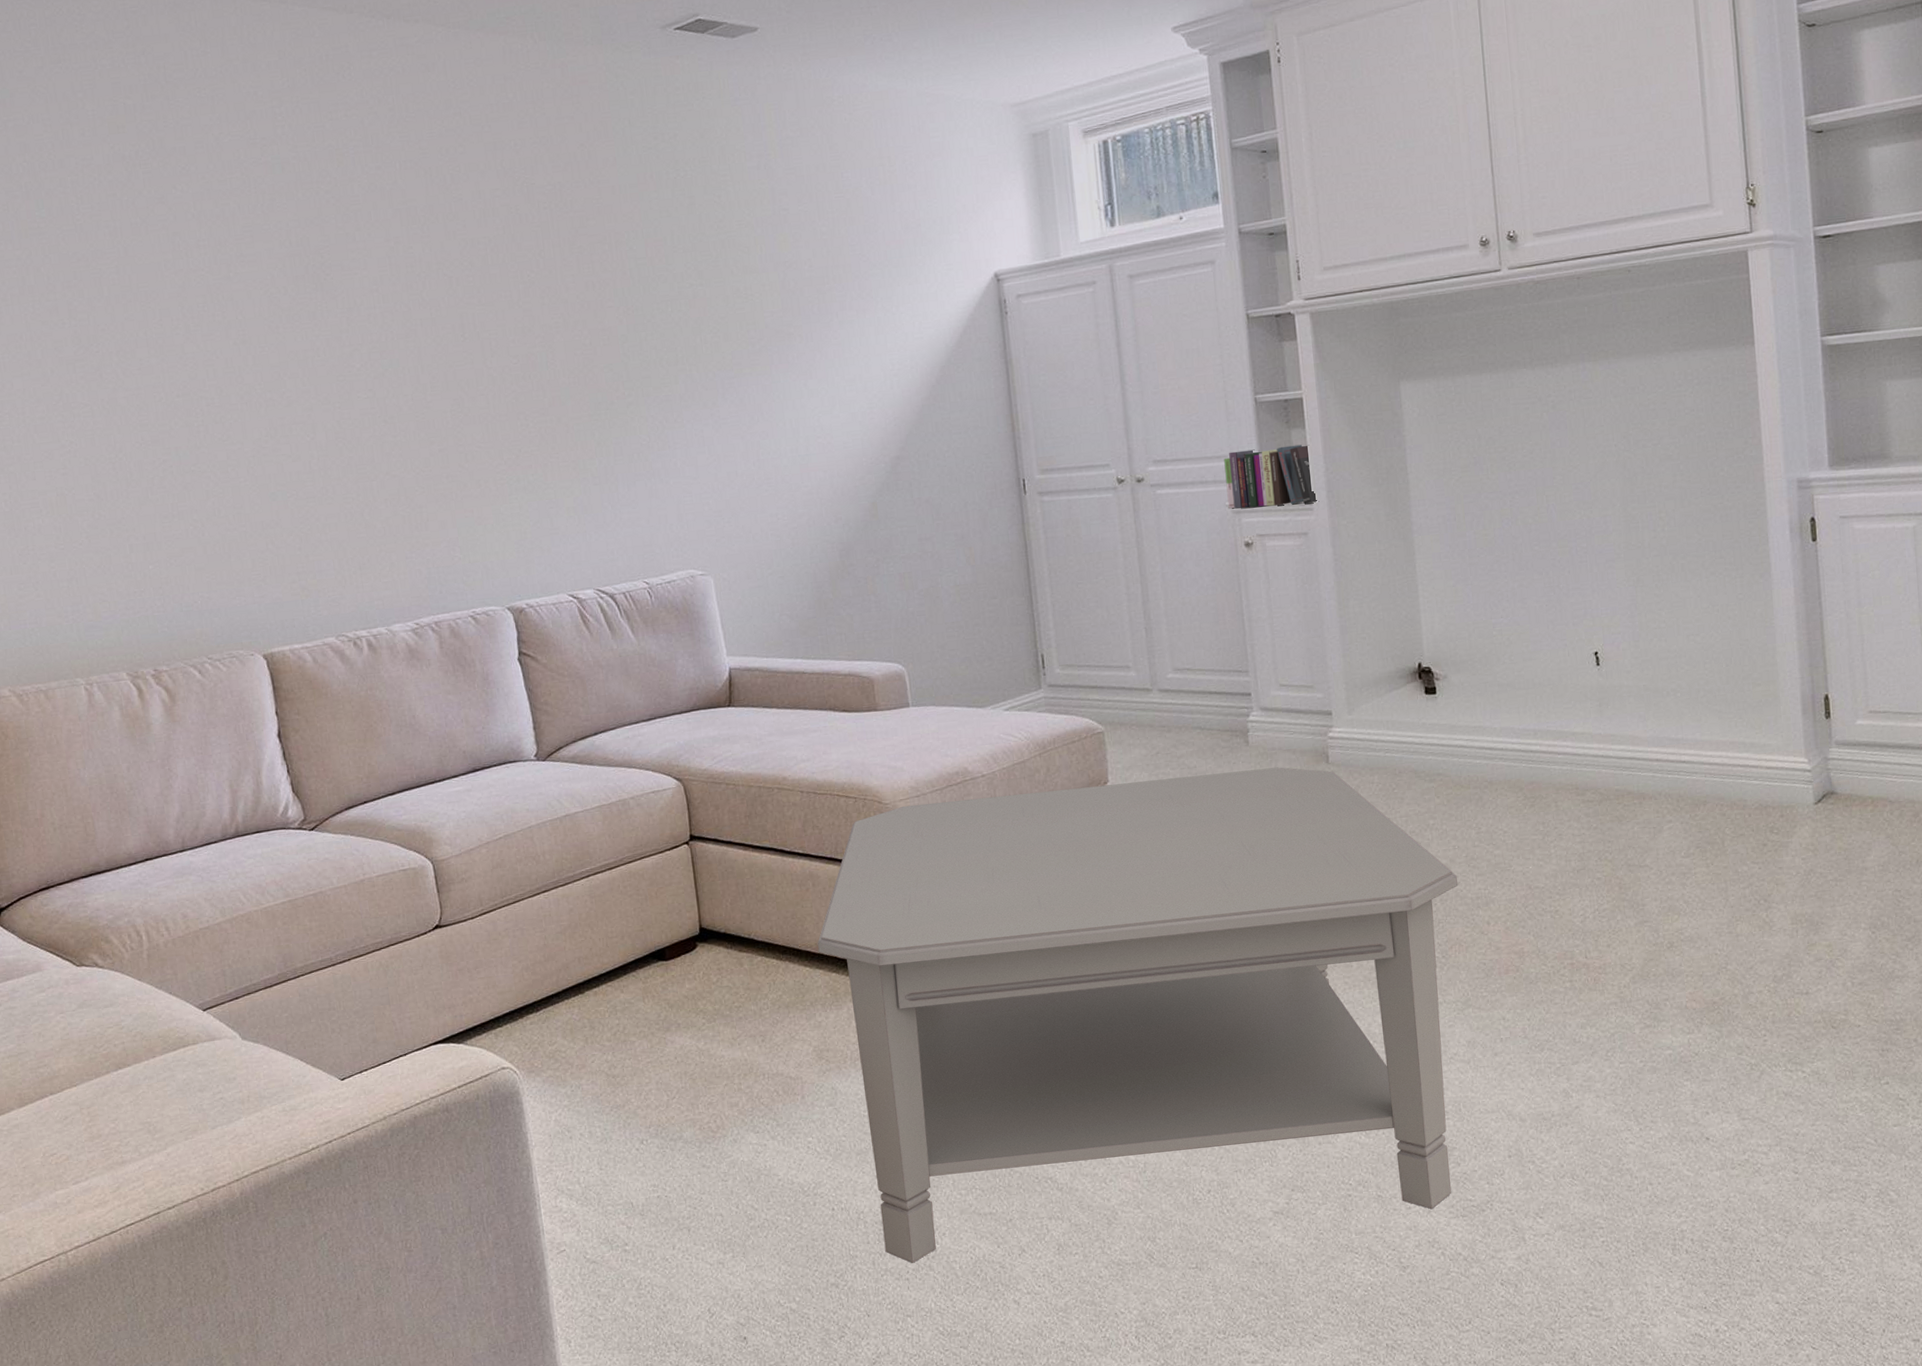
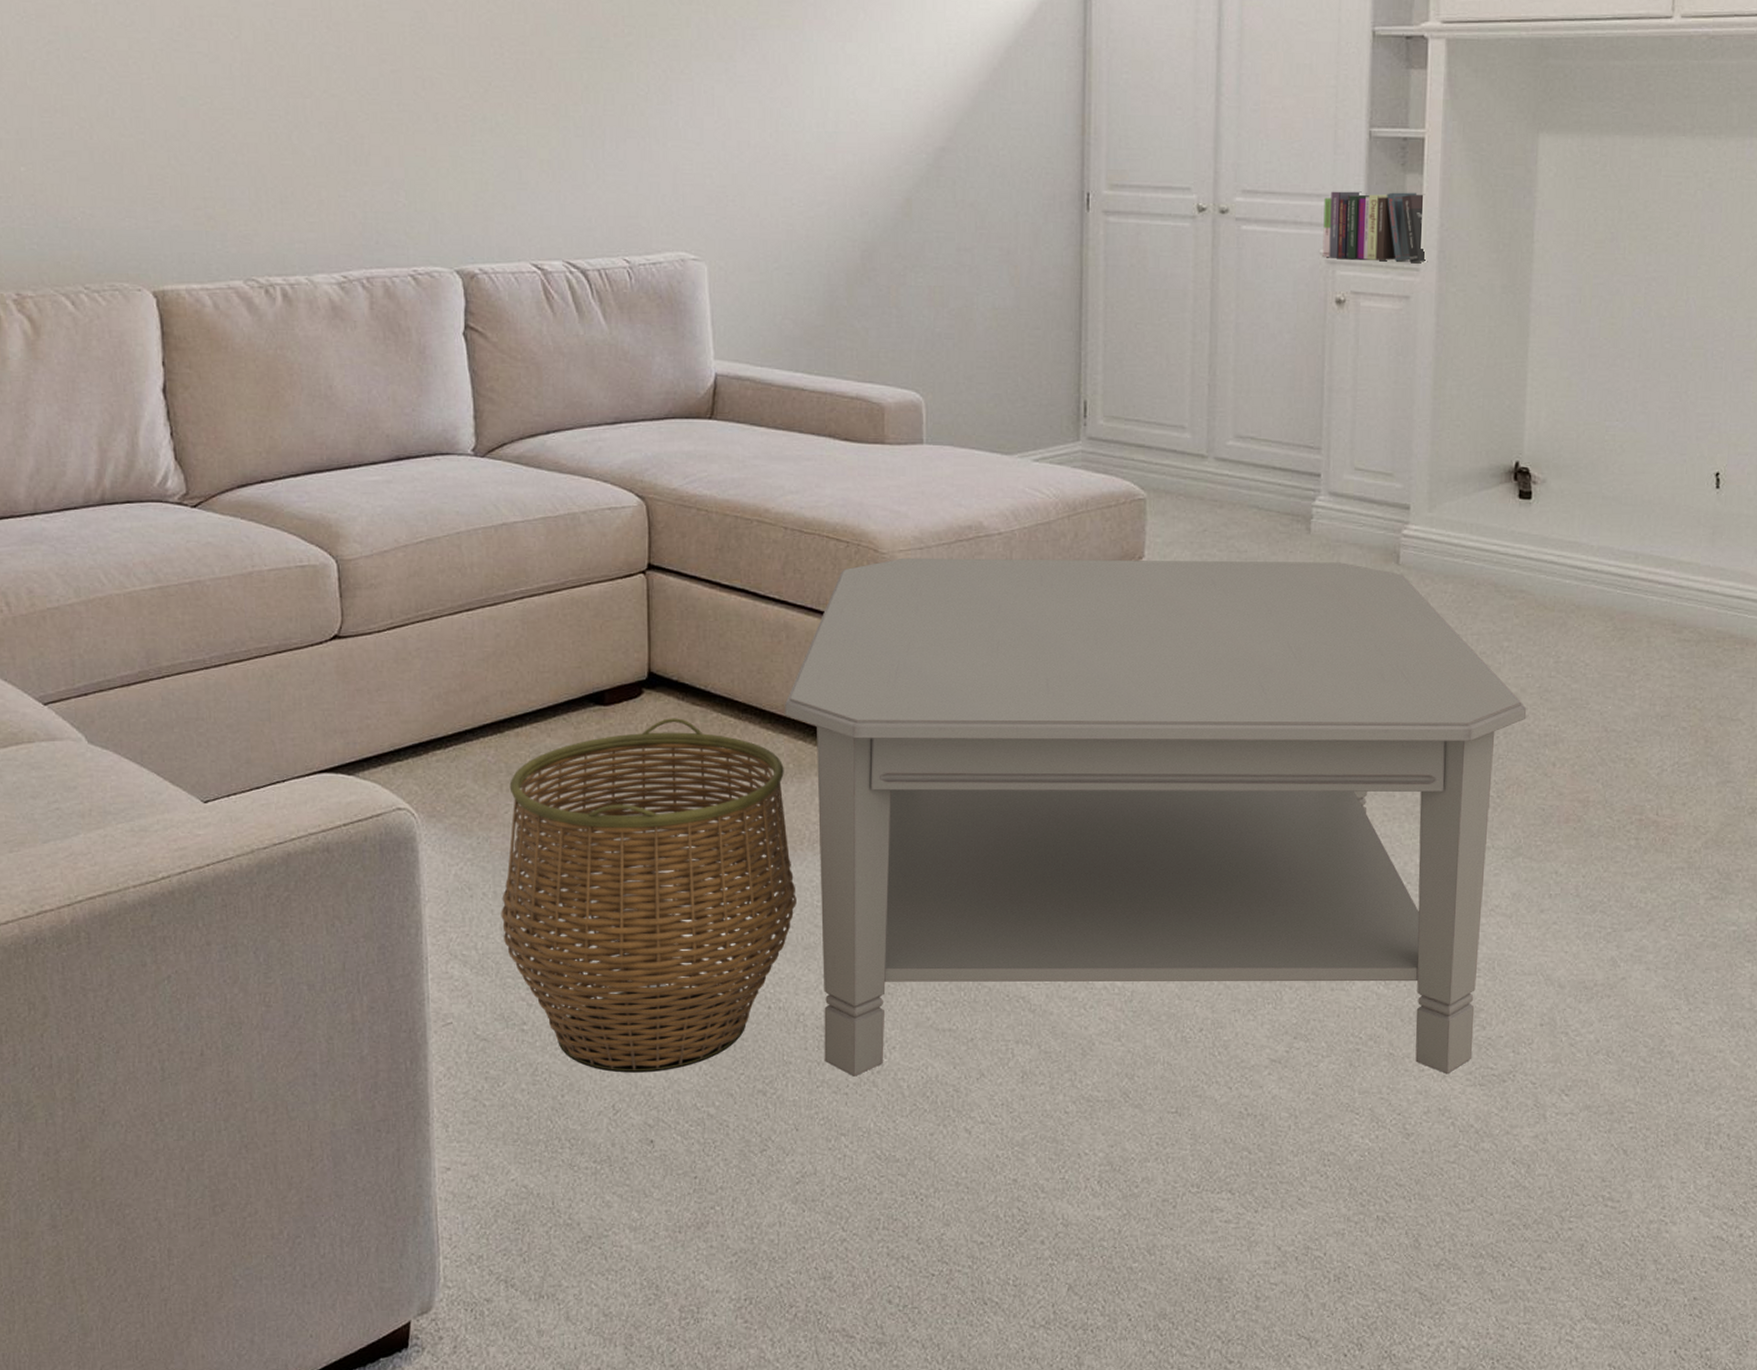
basket: none [593,964,847,1280] -> present [501,718,796,1073]

